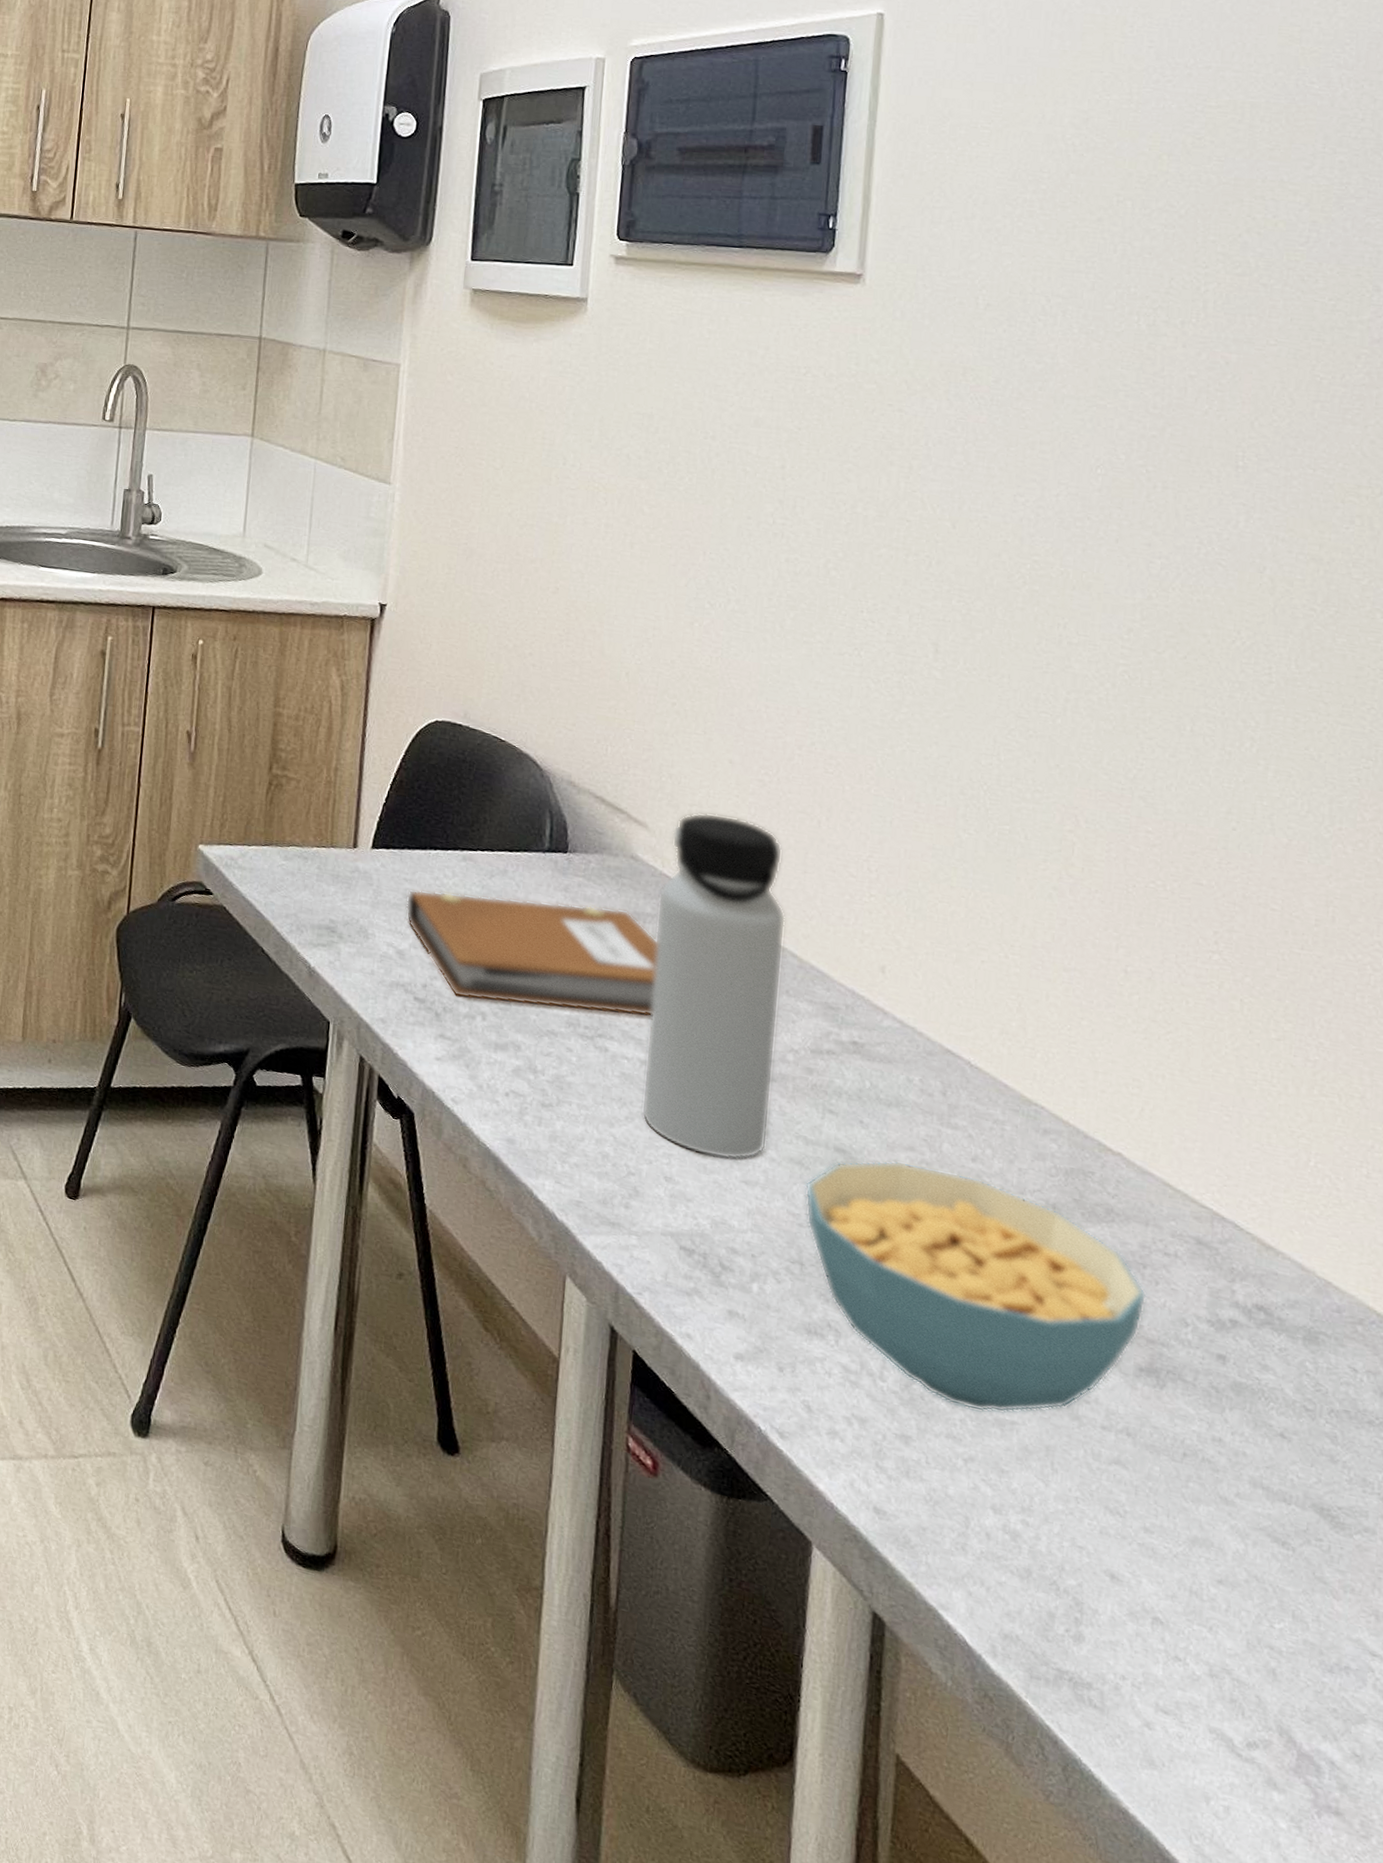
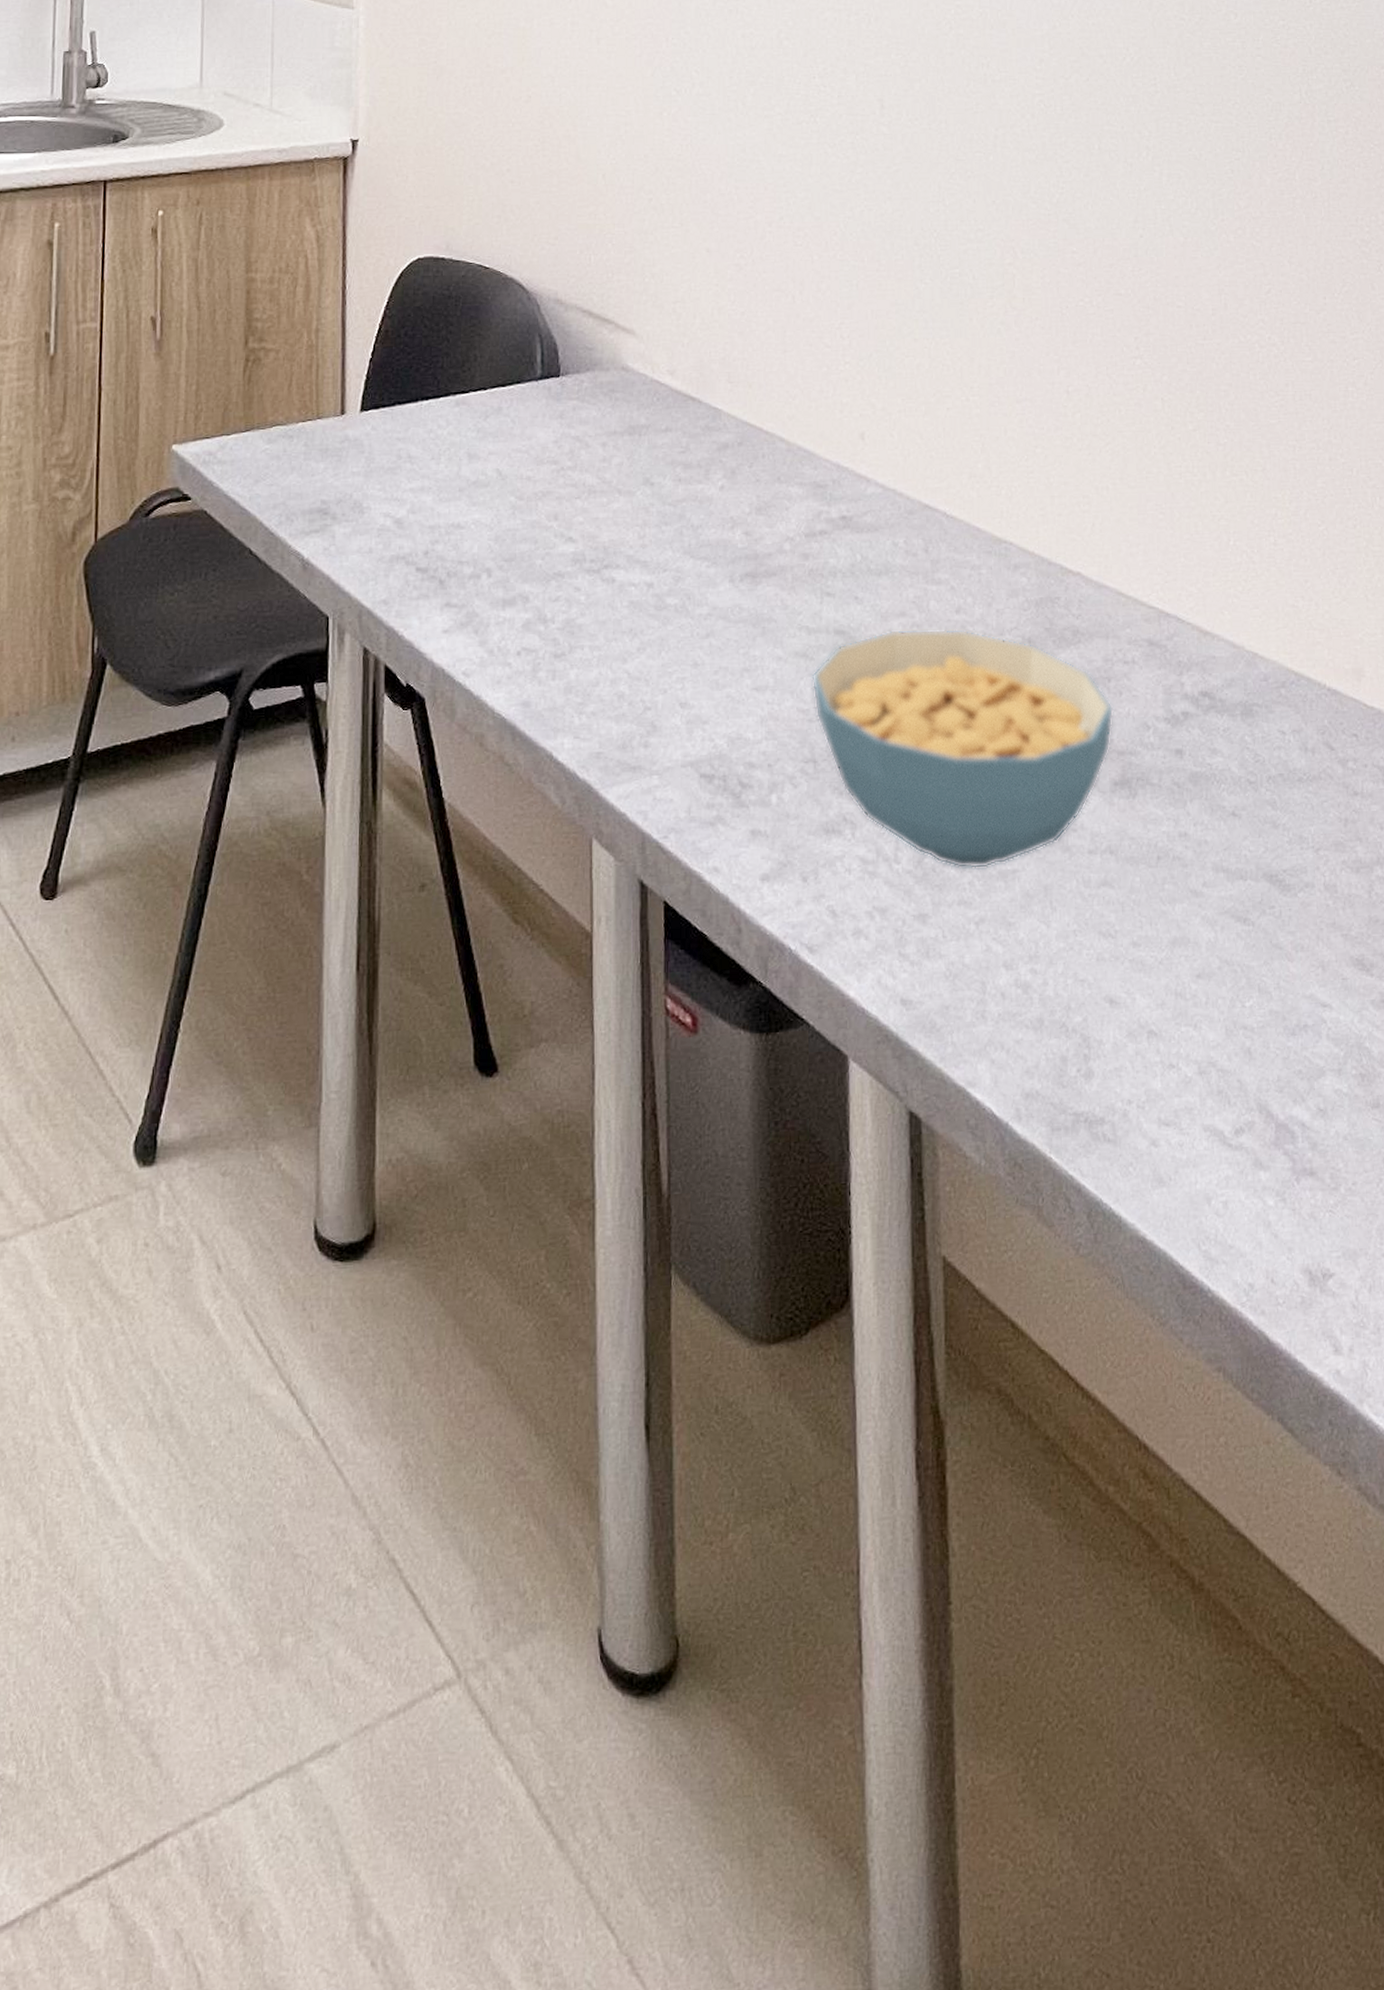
notebook: present [405,889,658,1017] -> none [400,426,655,558]
water bottle: present [641,812,786,1160] -> none [651,307,773,670]

